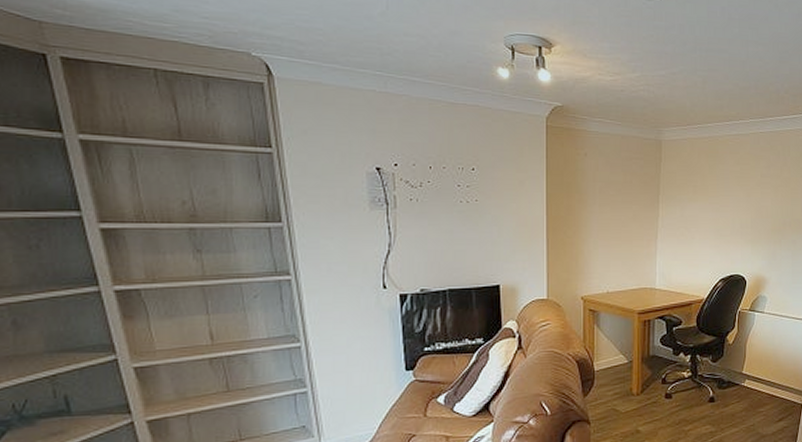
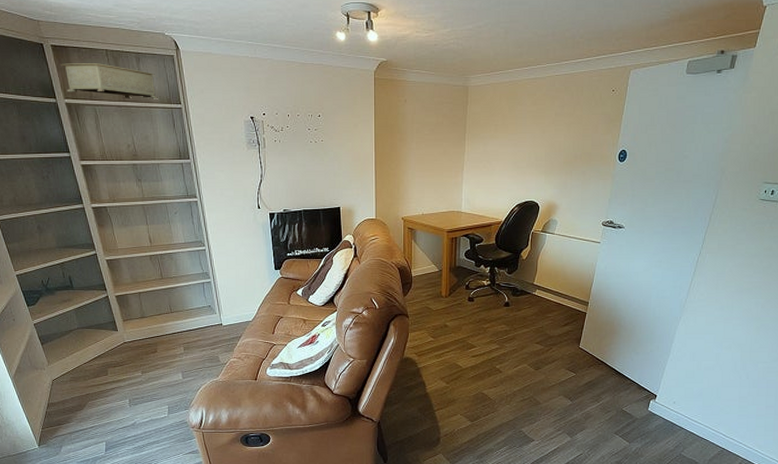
decorative box: none [75,83,236,140] -> present [61,63,158,99]

